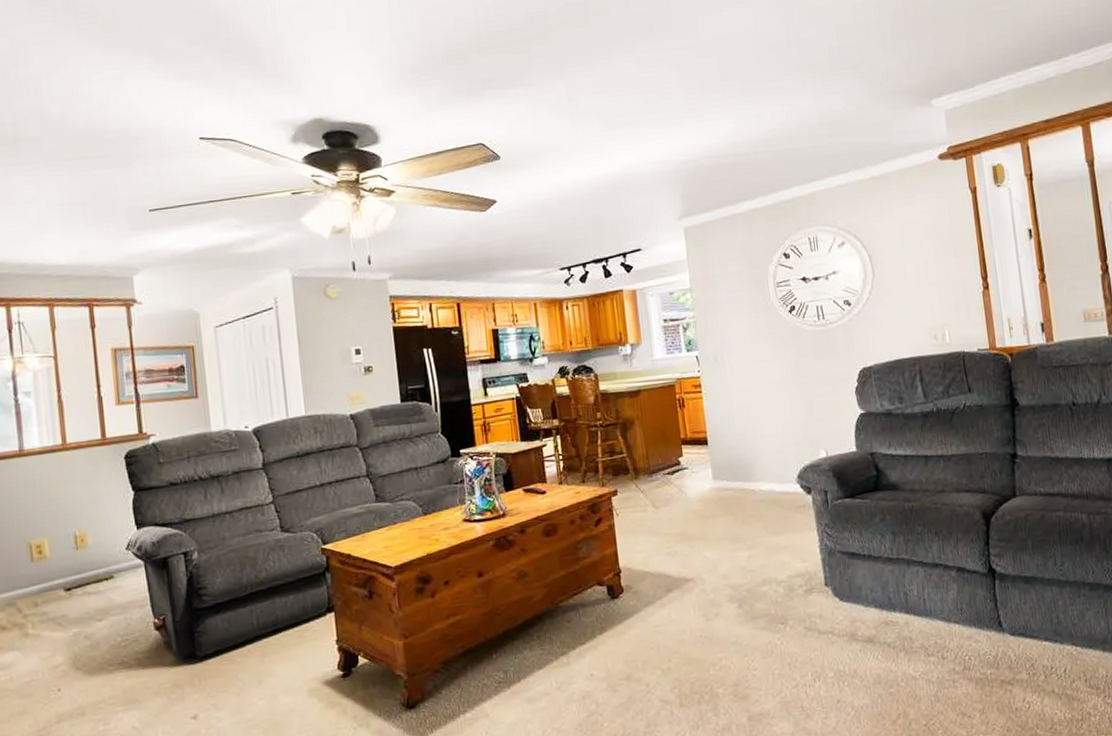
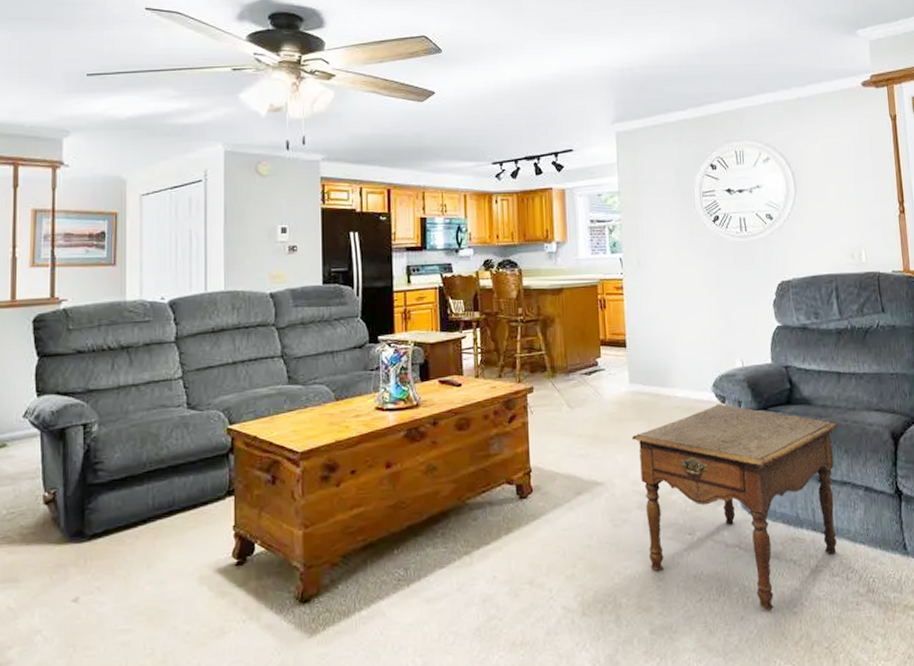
side table: none [719,494,931,693] -> present [632,403,838,611]

